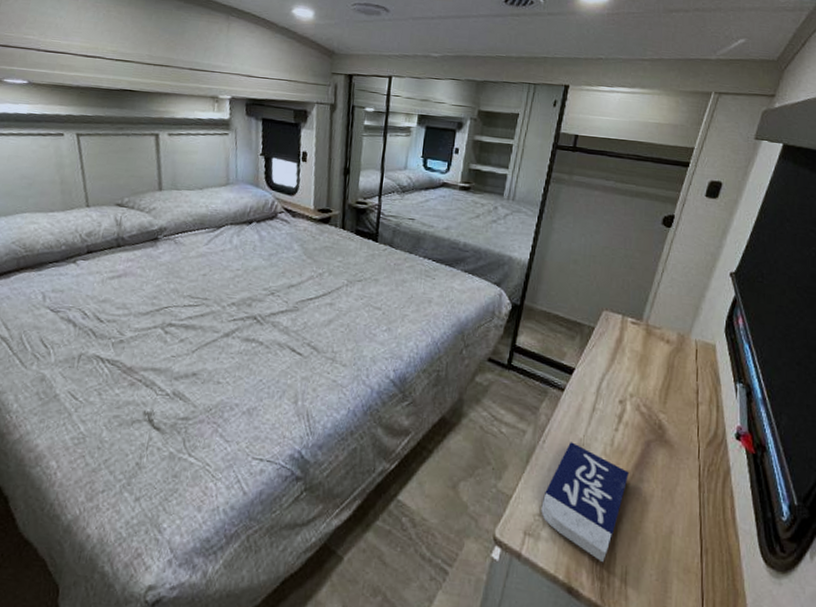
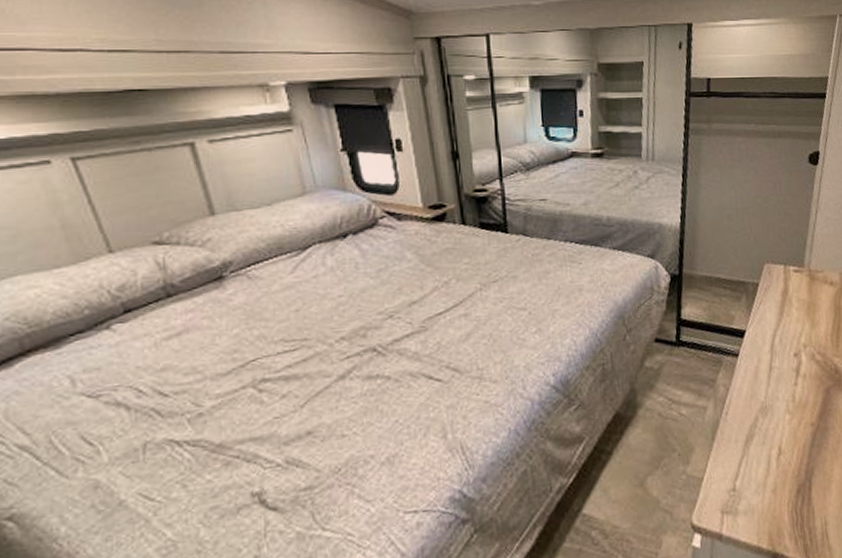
book: present [541,442,629,563] -> none [734,407,814,521]

